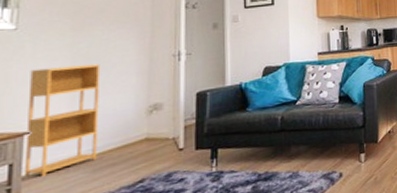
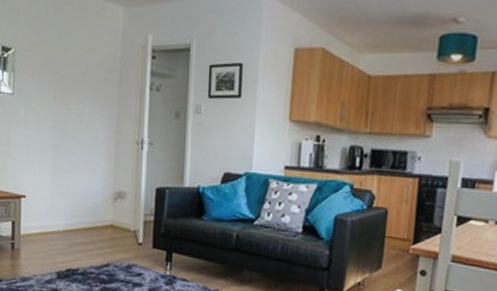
shelving unit: present [24,64,101,177] -> none [22,136,76,240]

